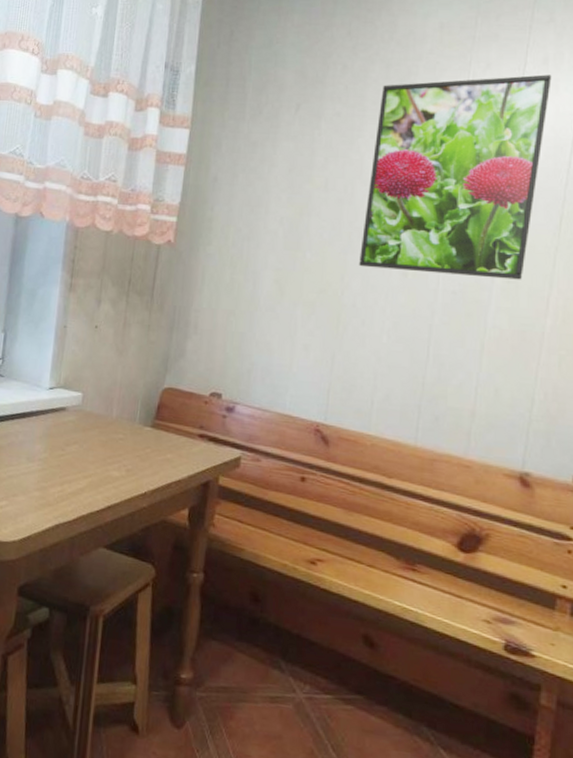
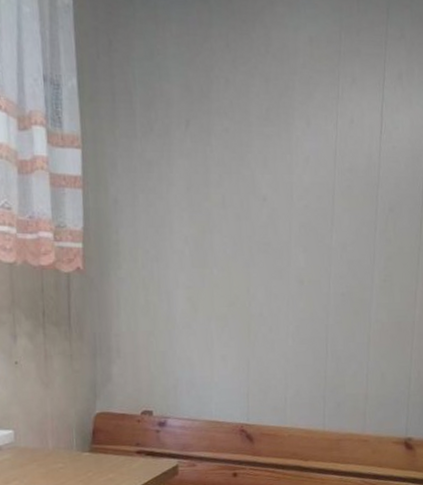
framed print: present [359,74,552,280] -> none [261,89,406,279]

